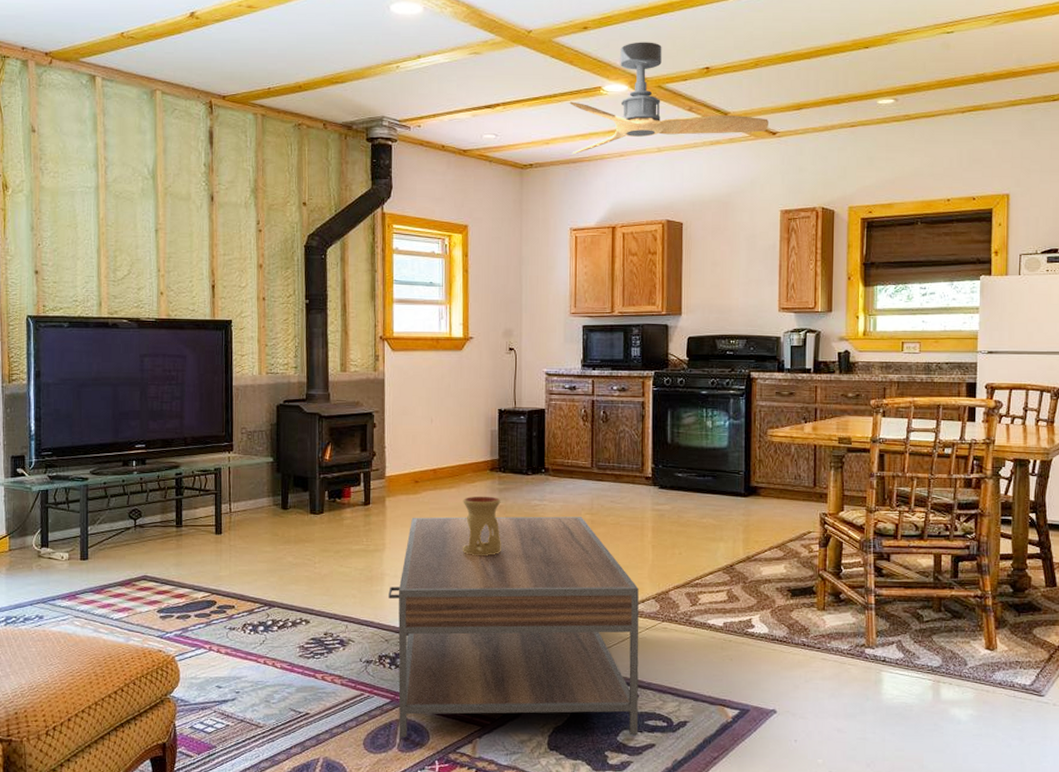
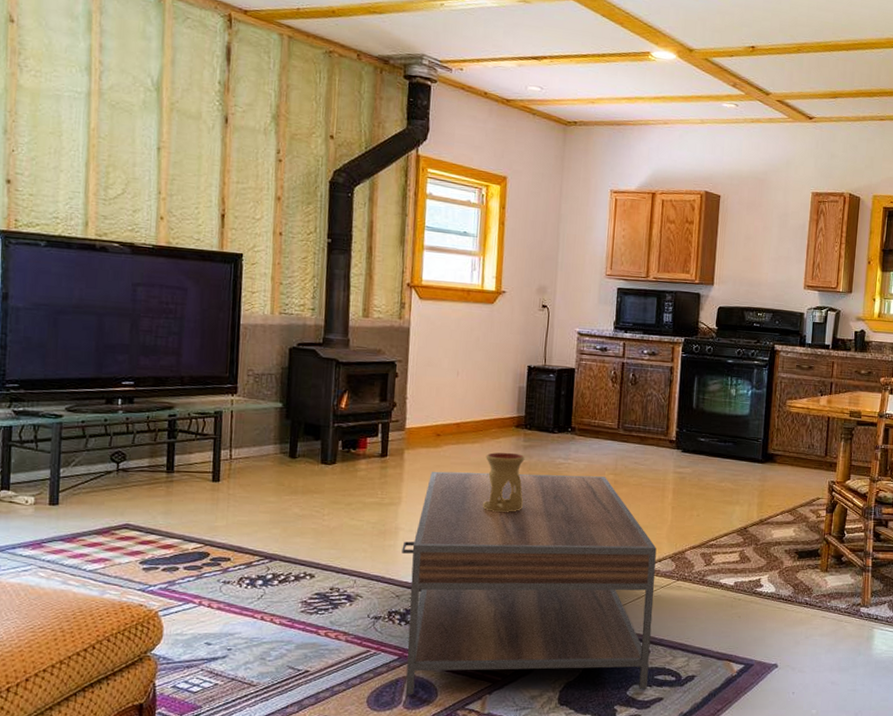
ceiling fan: present [569,42,768,155] -> none [617,12,806,117]

